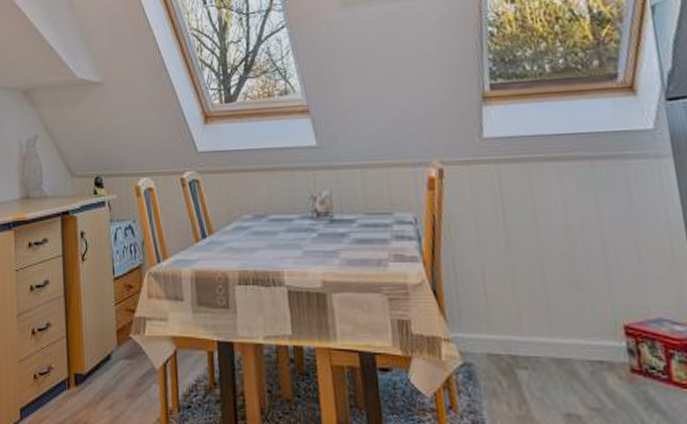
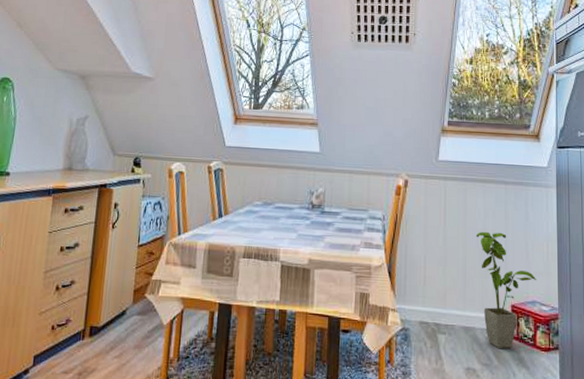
house plant: none [554,226,661,388] -> present [476,231,537,349]

